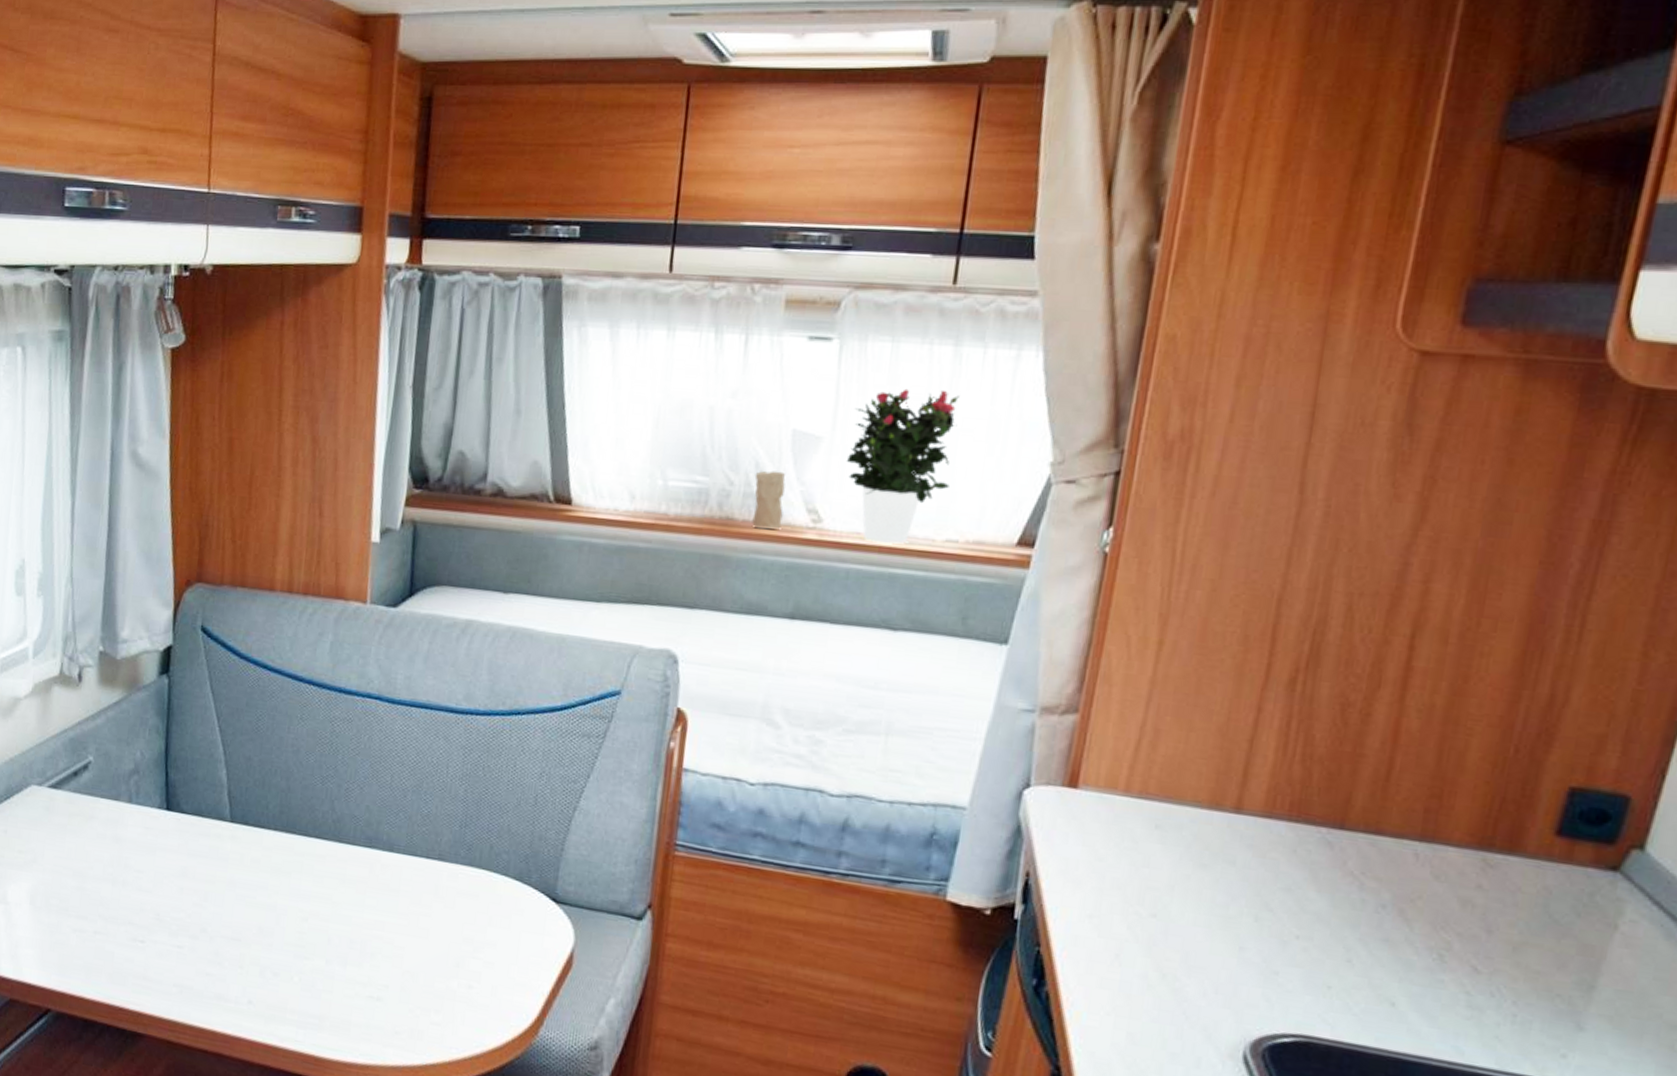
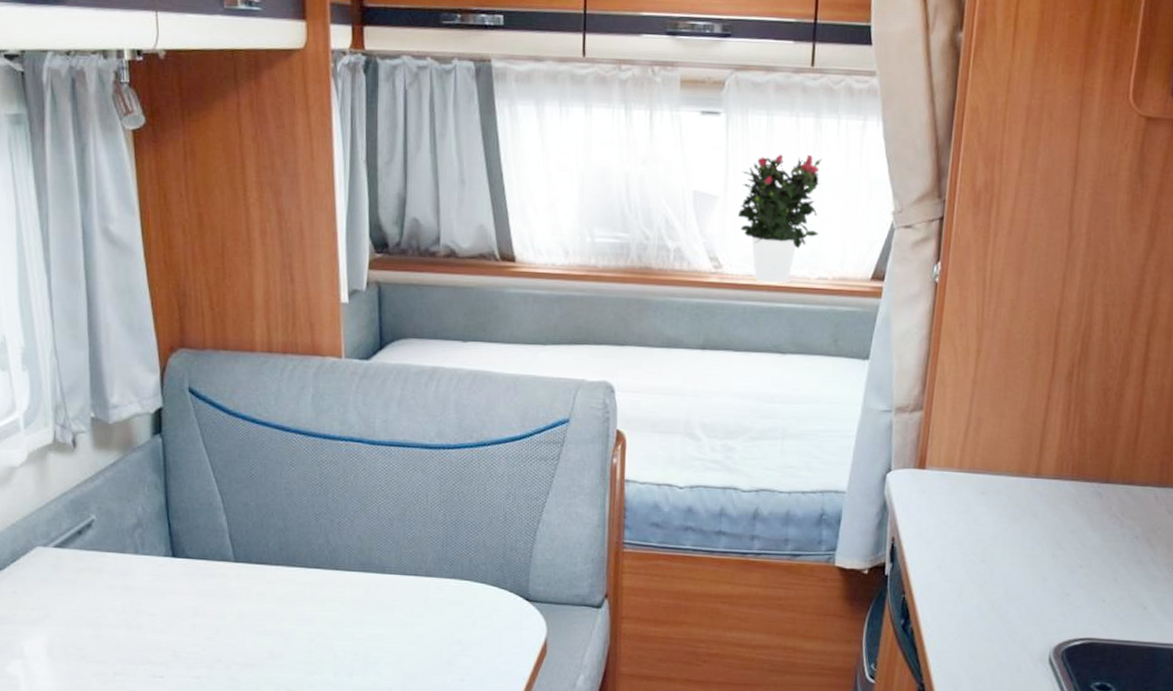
candle: present [752,470,786,530] -> none [666,226,691,276]

